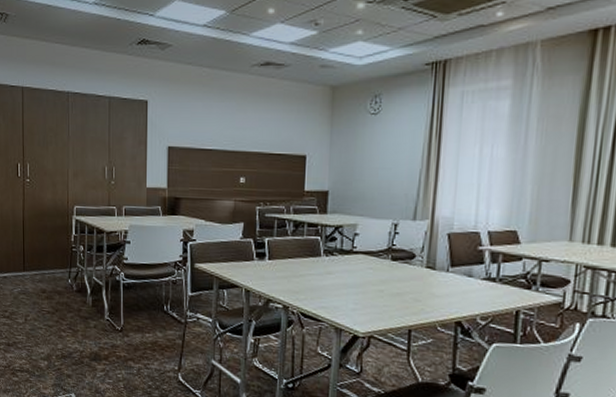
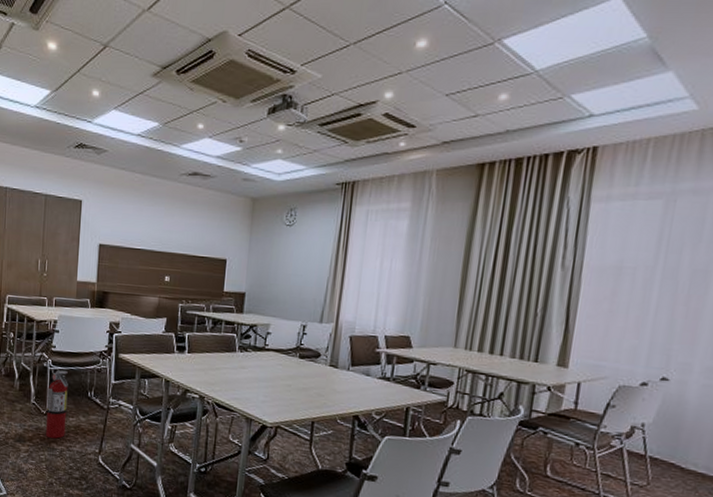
fire extinguisher: none [121,280,143,356] -> present [46,367,68,439]

